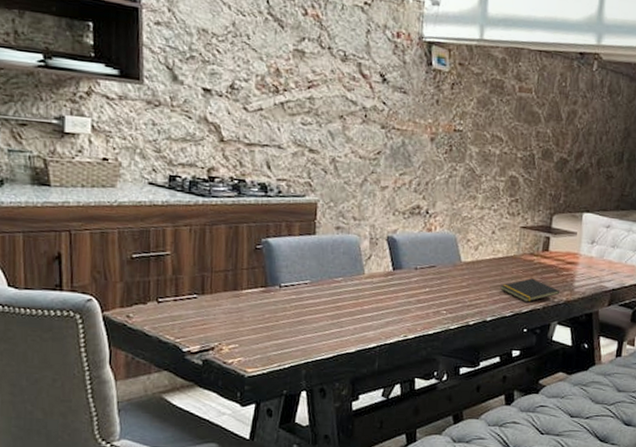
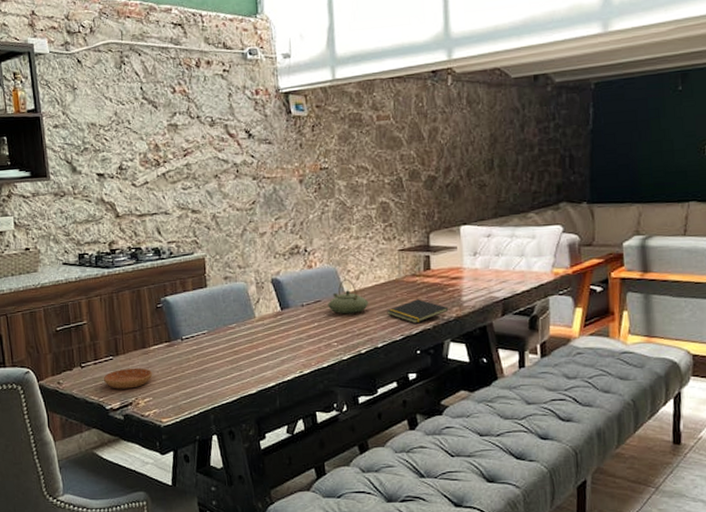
saucer: none [183,310,242,333] -> present [103,367,153,389]
teapot: none [442,247,484,284] -> present [328,278,369,314]

